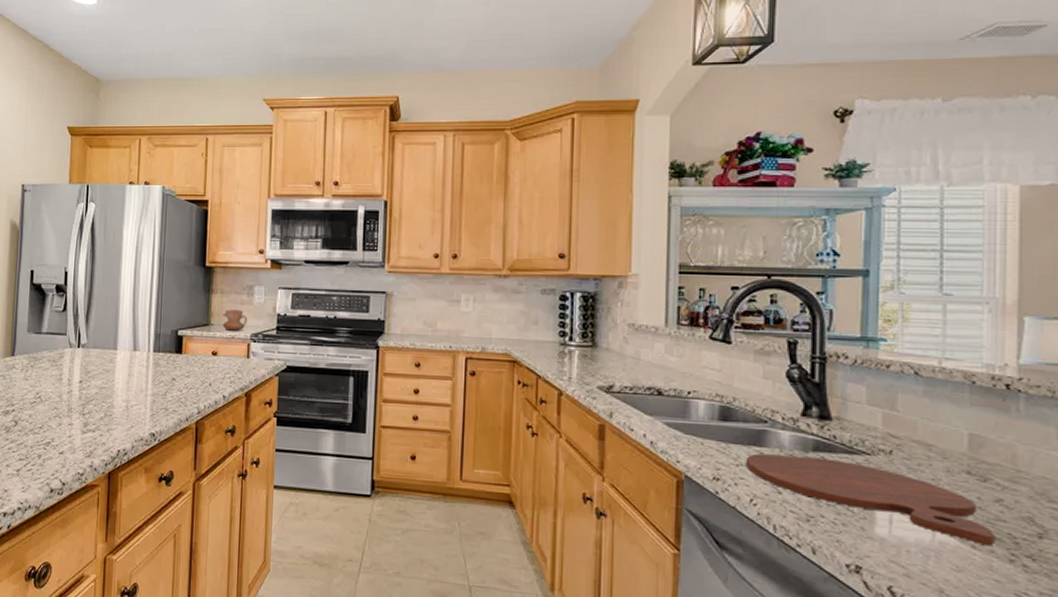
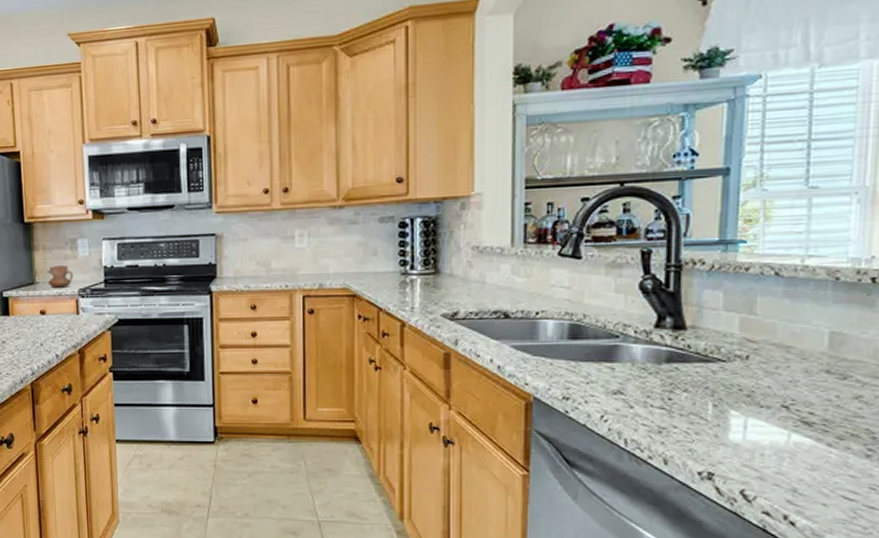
cutting board: present [745,453,995,547] -> none [596,369,852,443]

